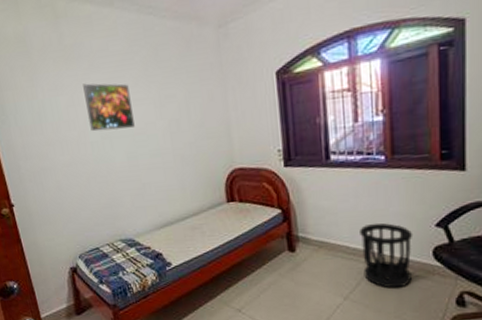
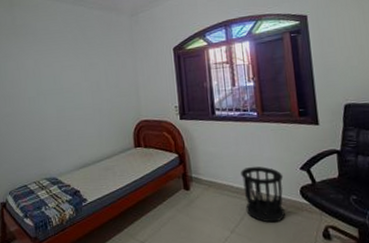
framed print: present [83,83,135,132] -> none [27,53,64,90]

